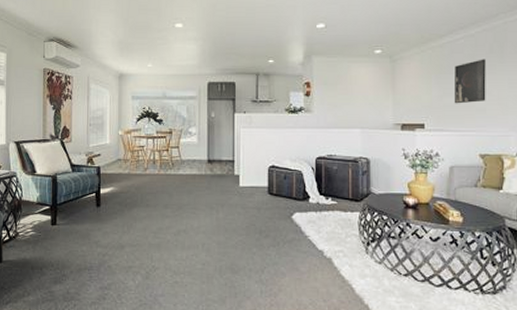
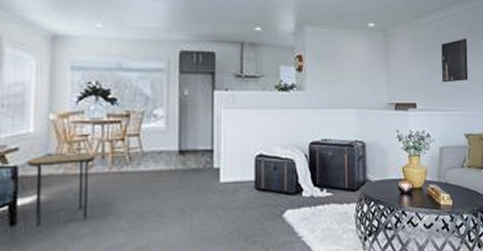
side table: none [106,159,149,208] -> present [27,153,96,226]

